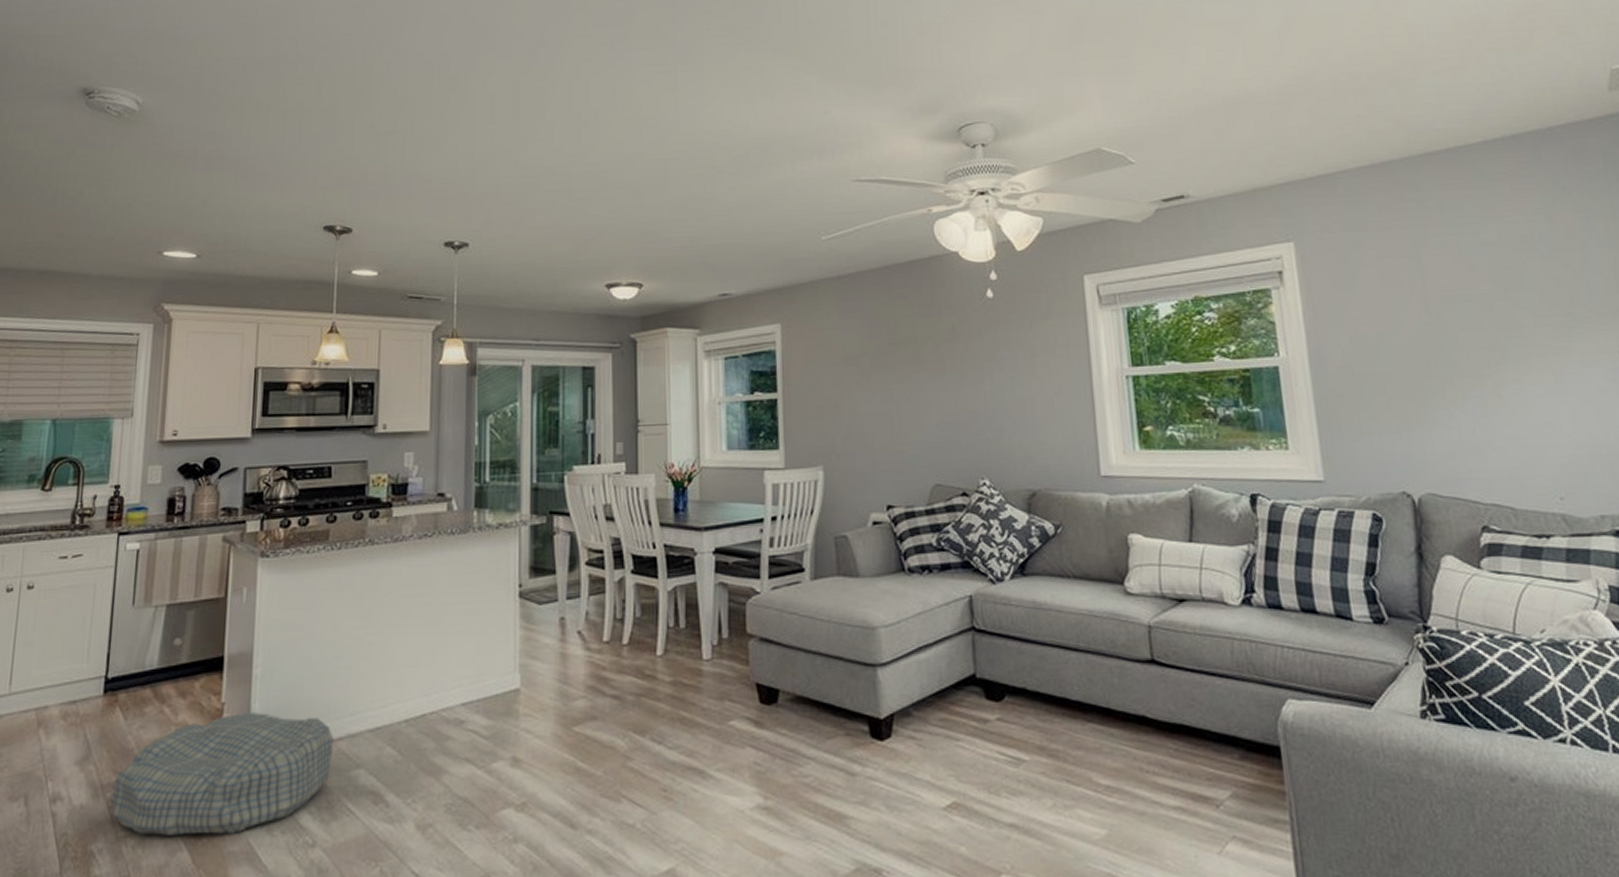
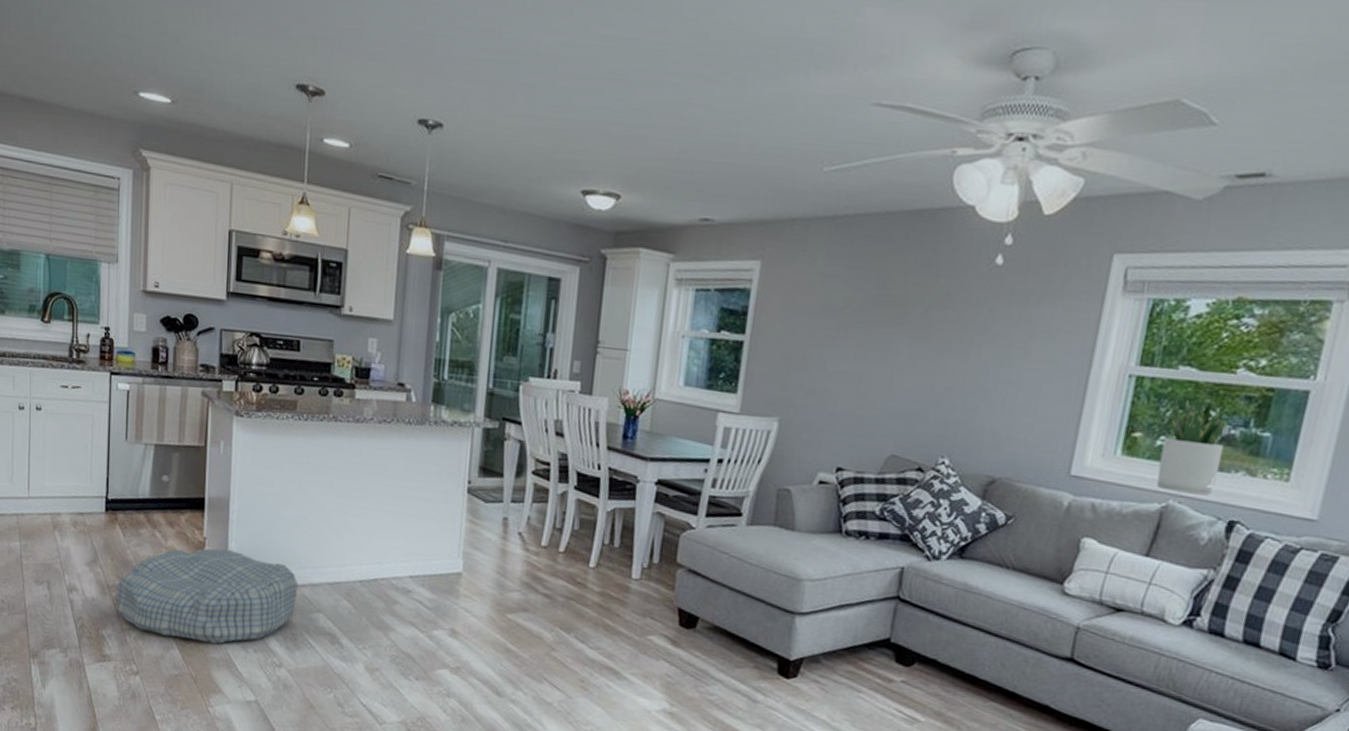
planter: none [1171,381,1228,476] -> present [1157,393,1231,496]

